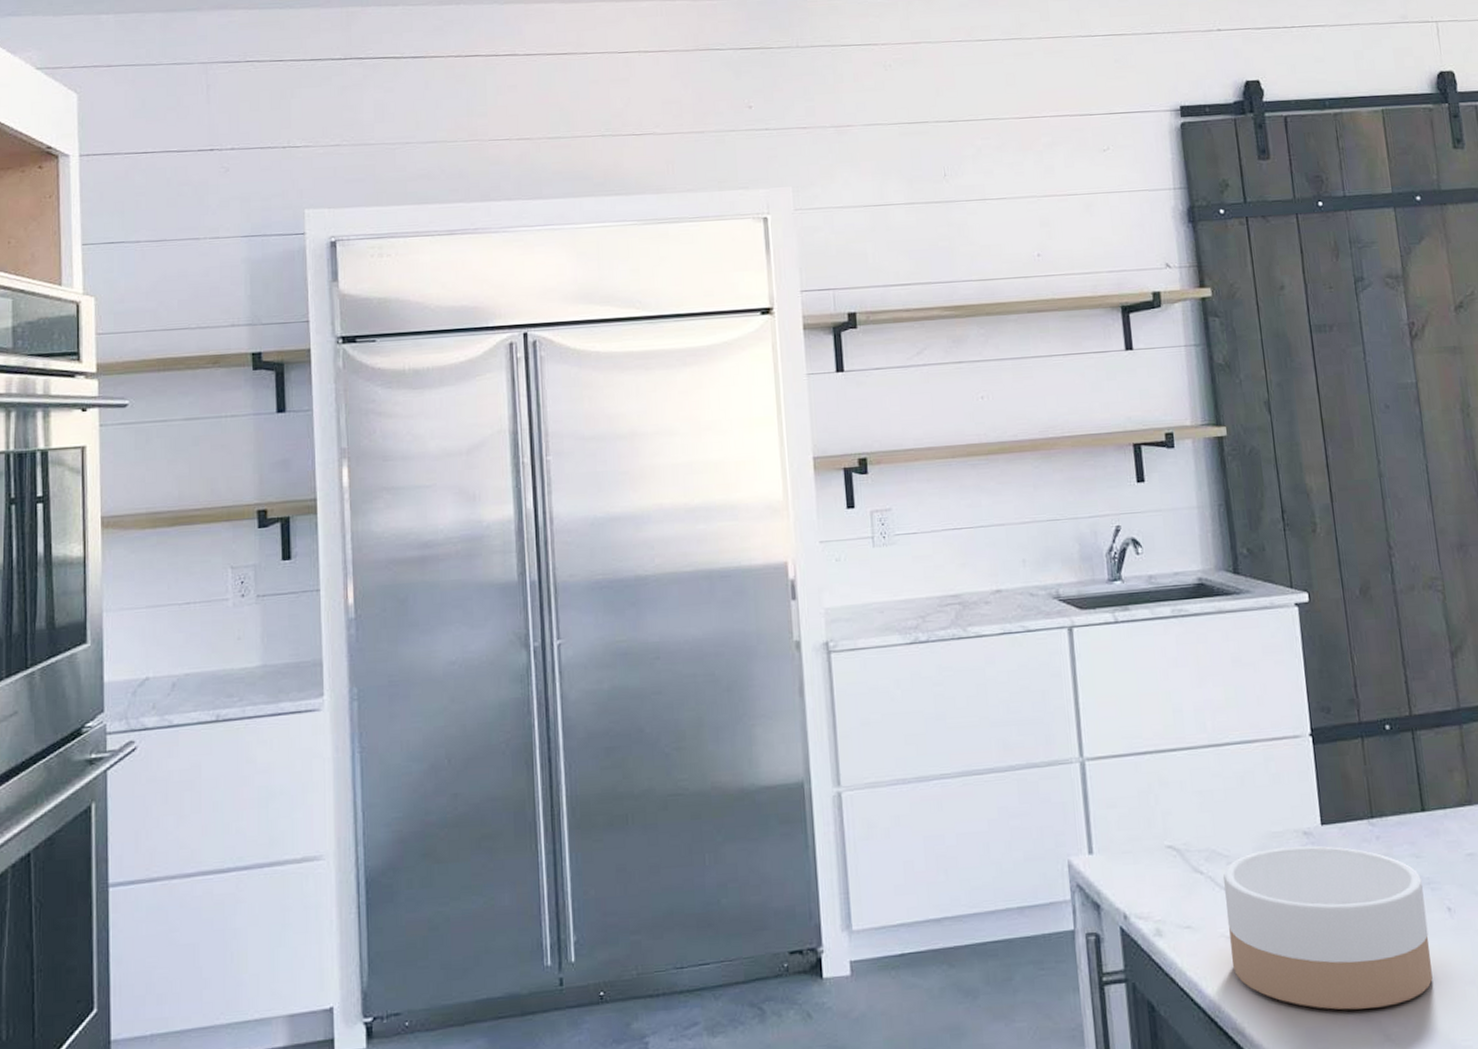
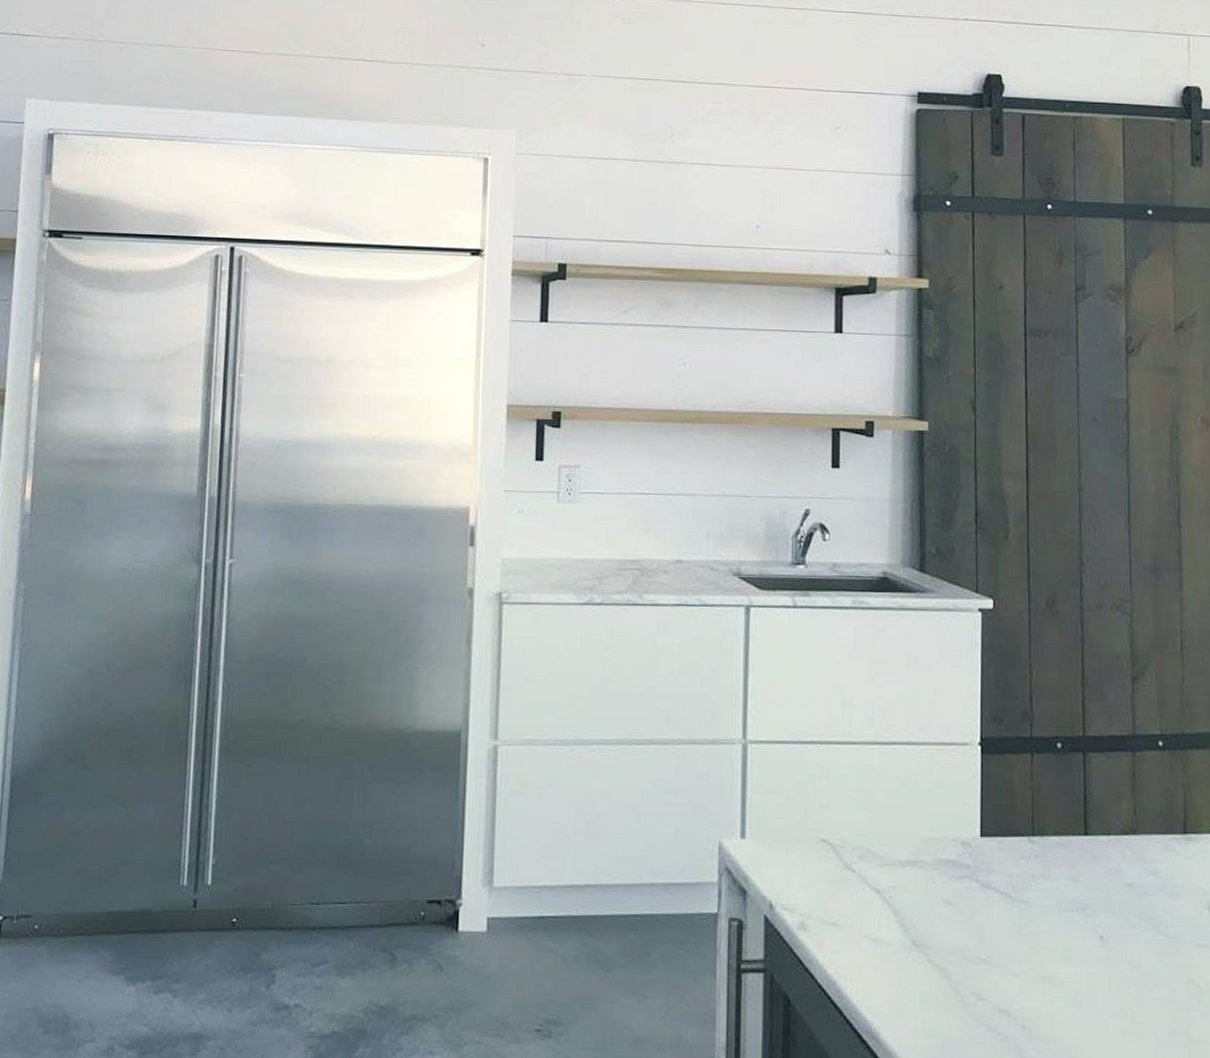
bowl: present [1223,845,1433,1010] -> none [874,855,1078,1029]

